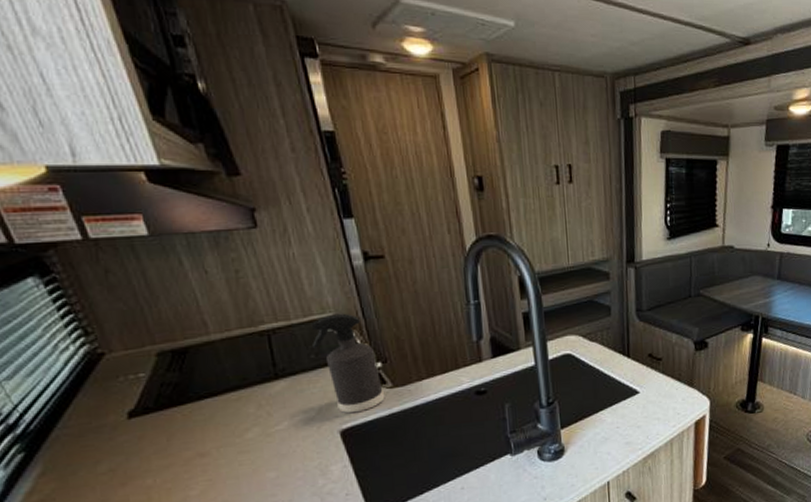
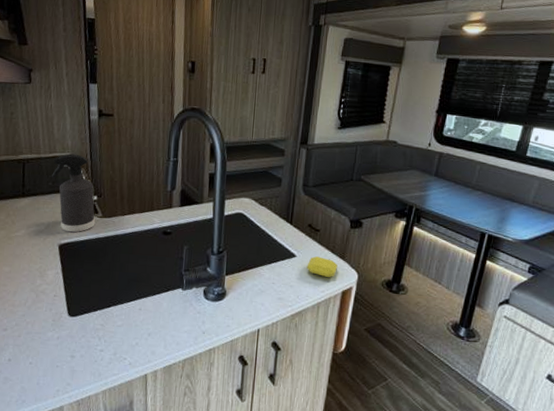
soap bar: none [653,388,687,410] -> present [307,256,338,278]

